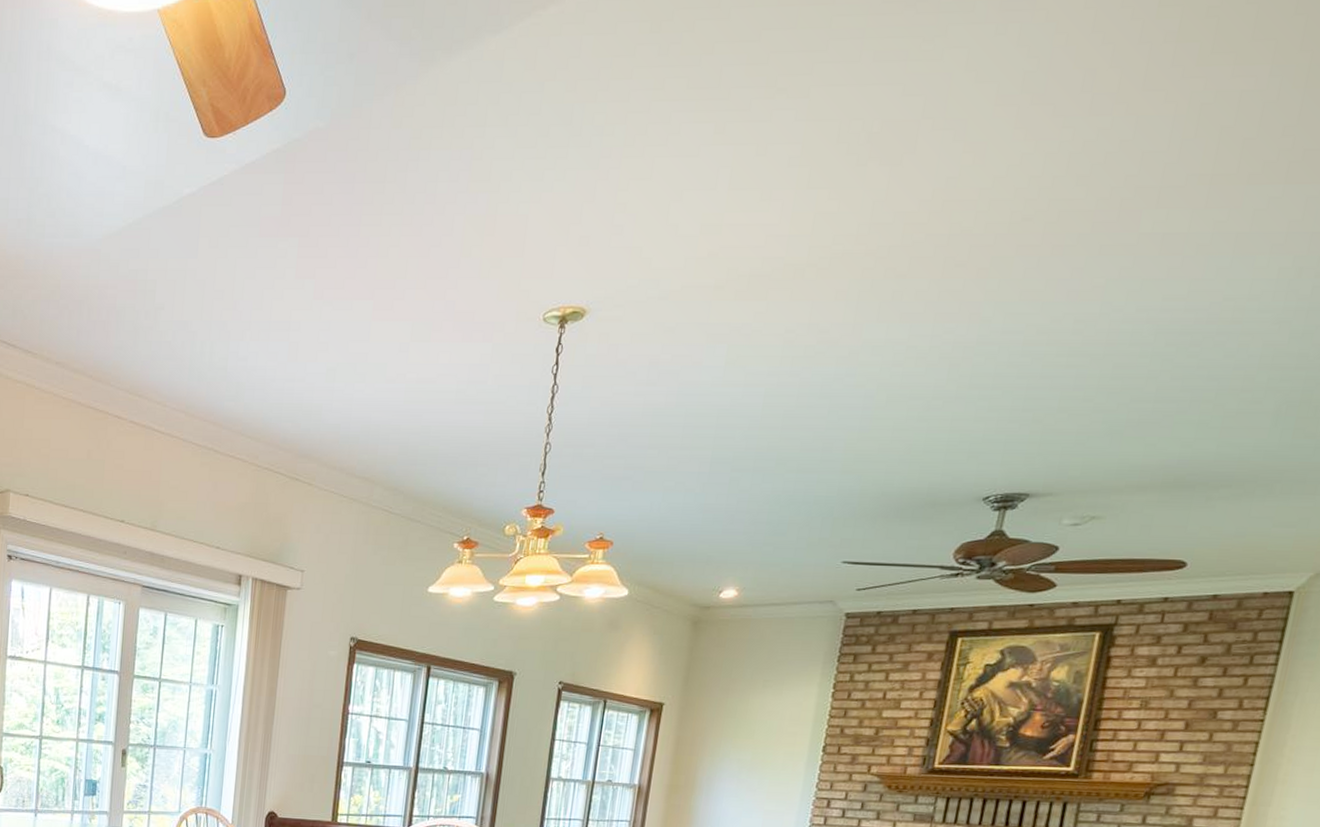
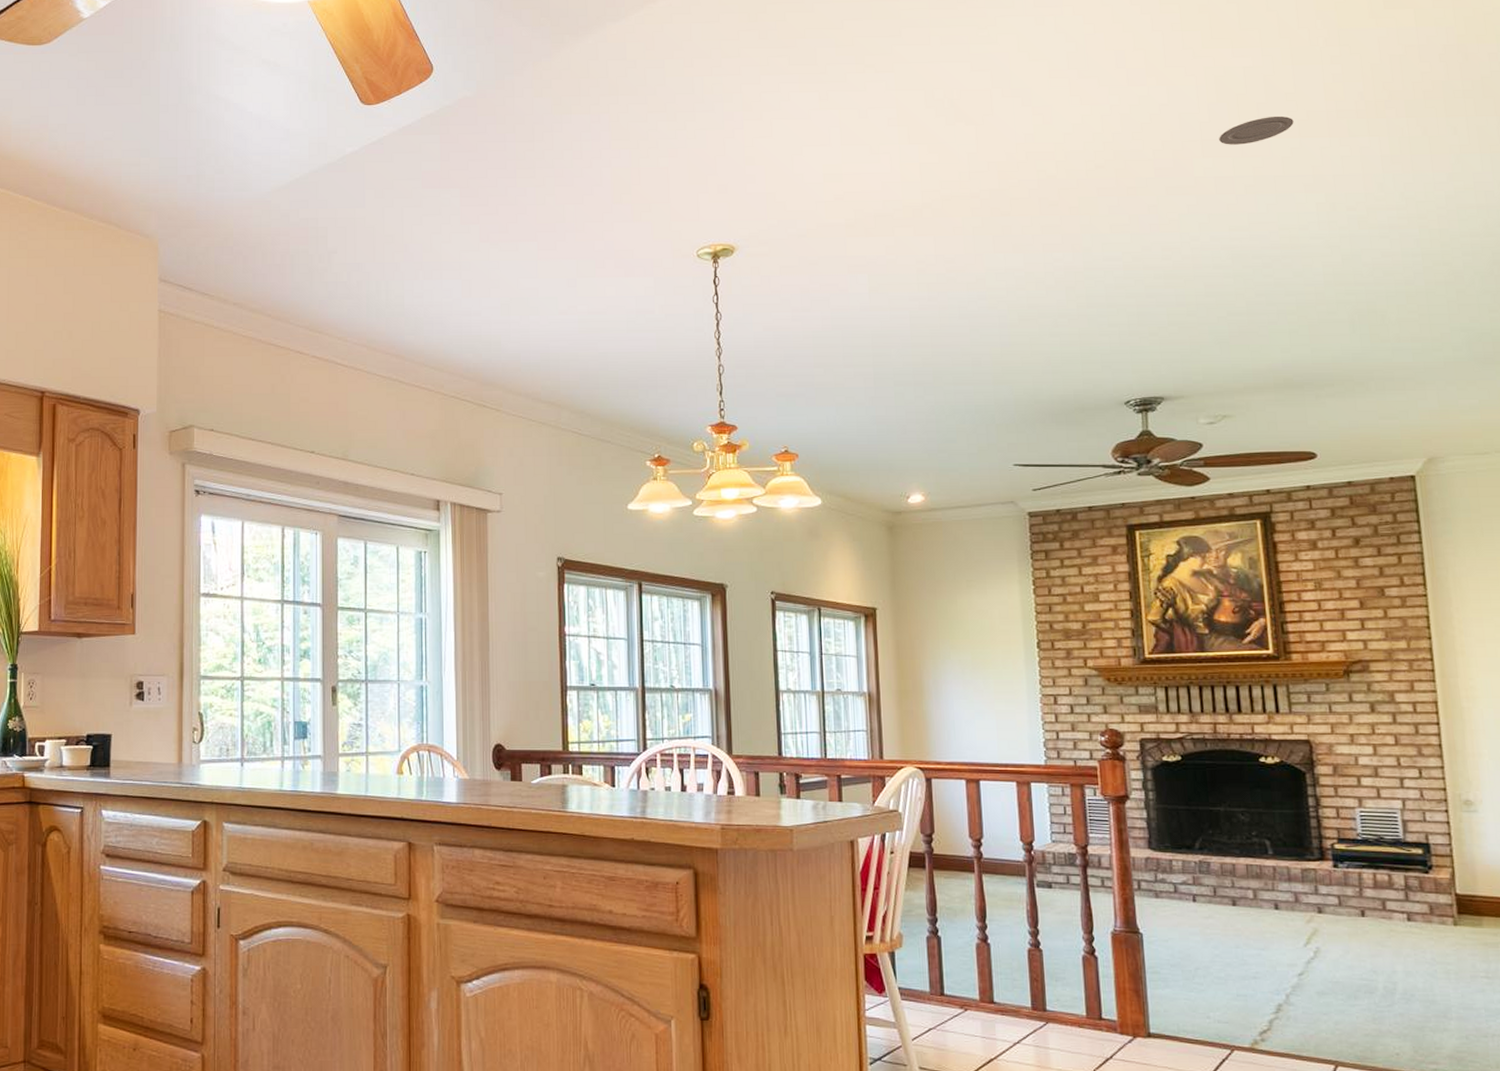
recessed light: none [1182,155,1284,193] -> present [1219,116,1294,145]

